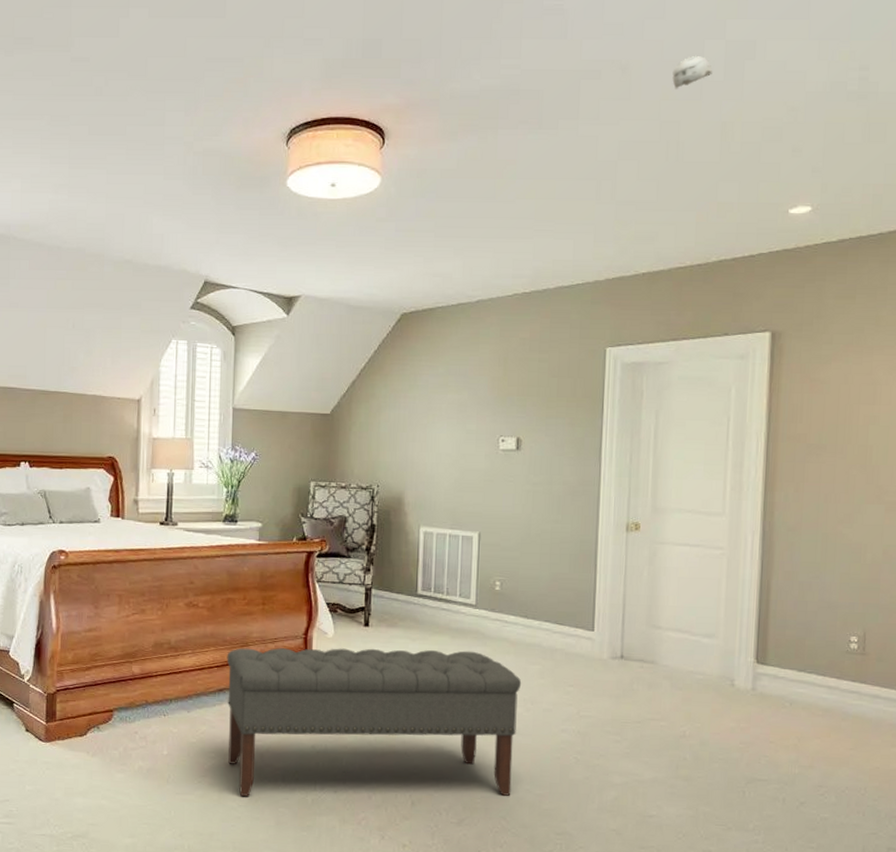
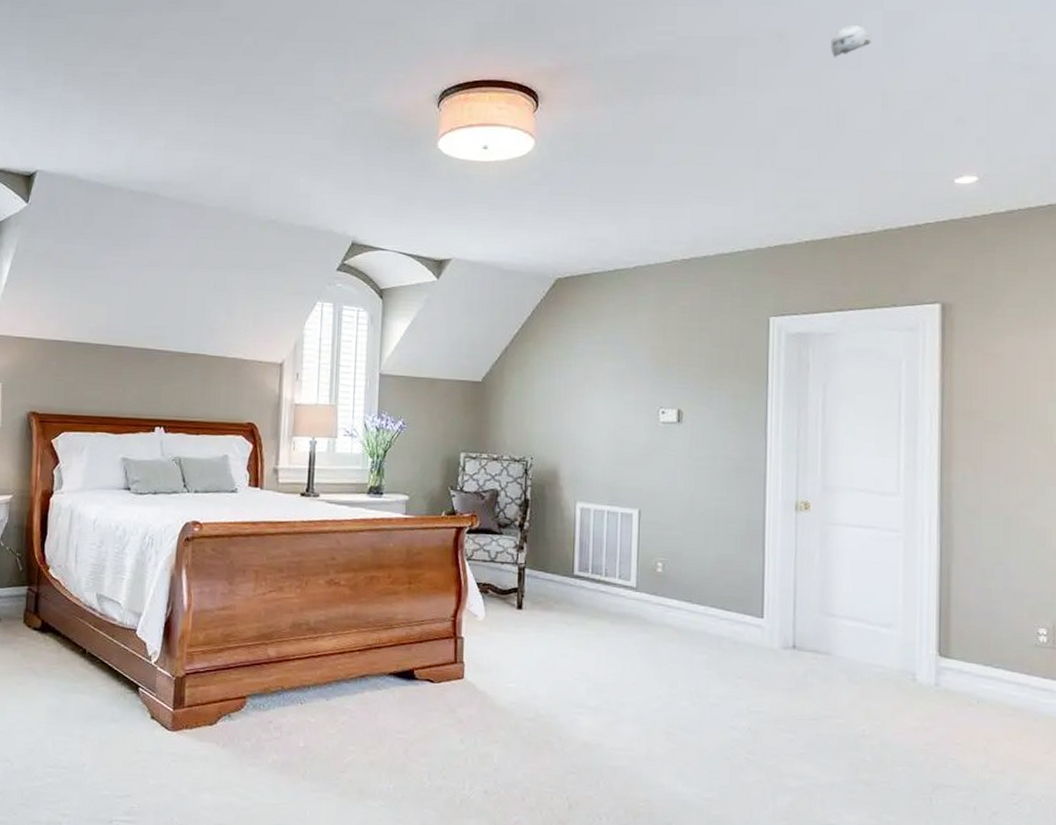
bench: present [227,648,522,796] -> none [369,630,687,800]

